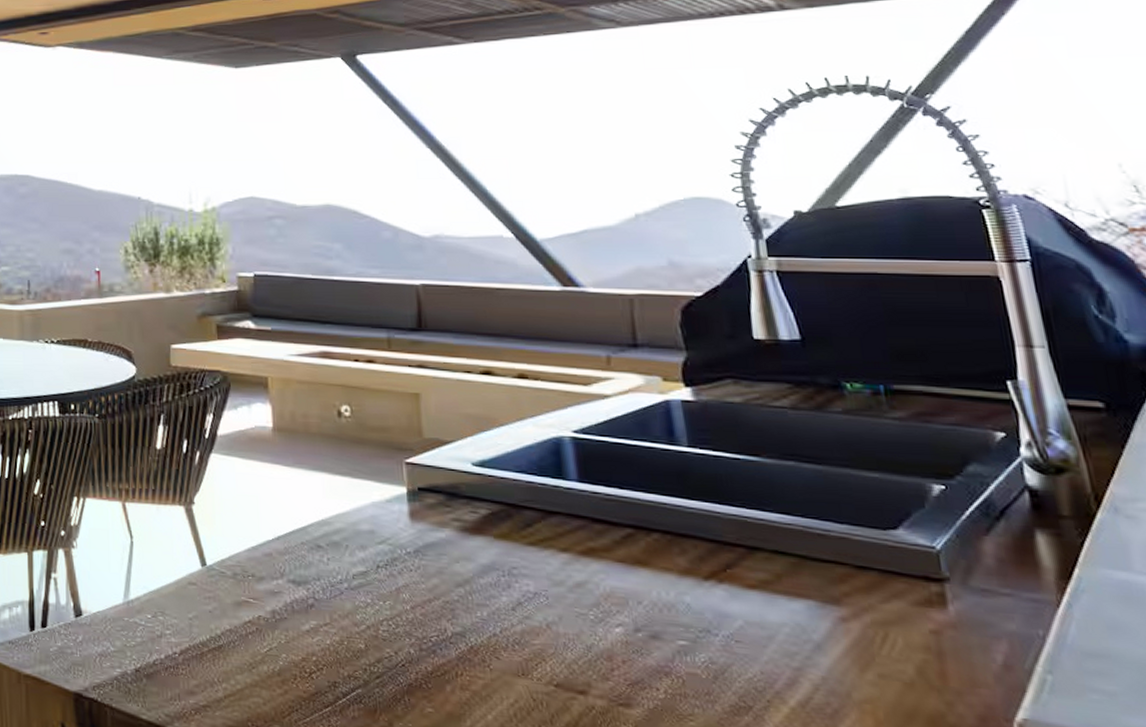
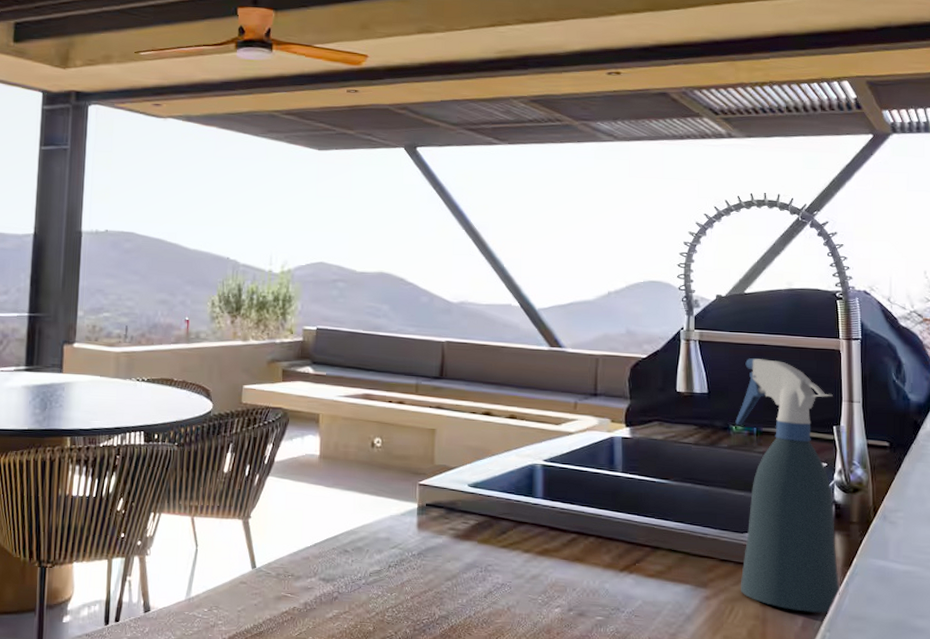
spray bottle: none [849,291,1060,647] -> present [735,357,840,613]

